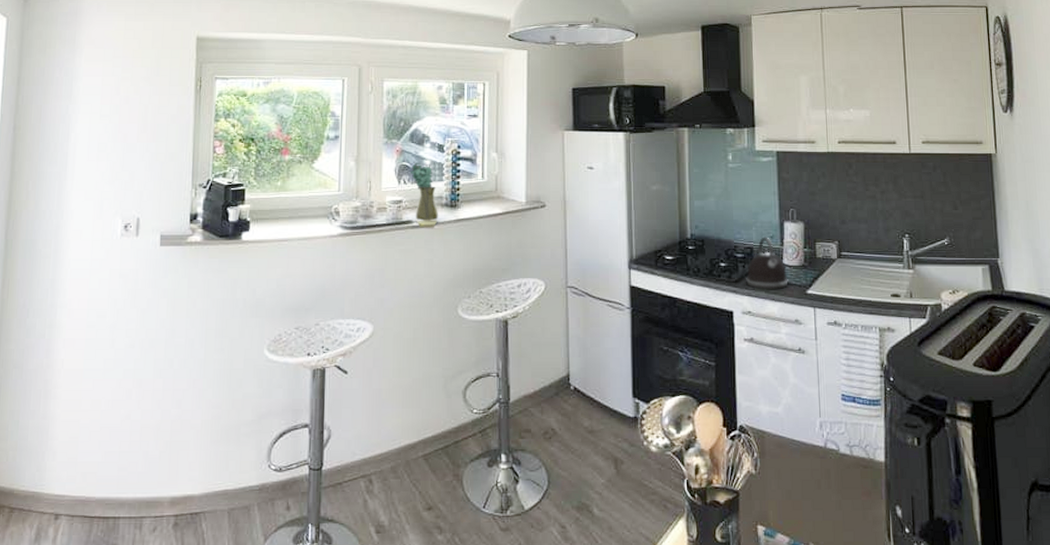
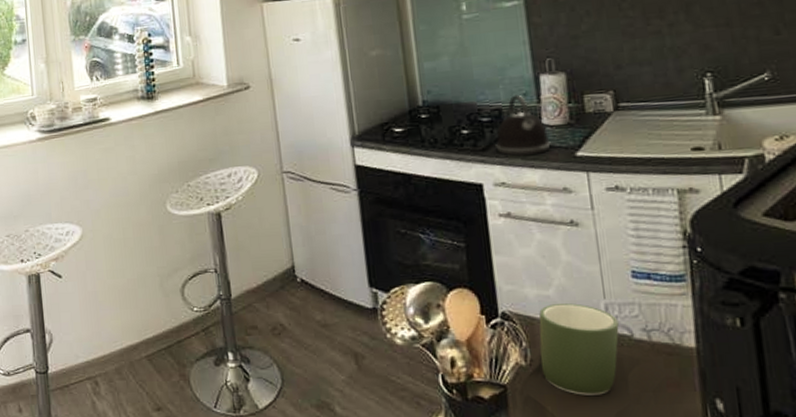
vase: present [410,161,439,228] -> none [101,55,137,125]
mug: none [767,420,829,501] -> present [538,303,619,395]

